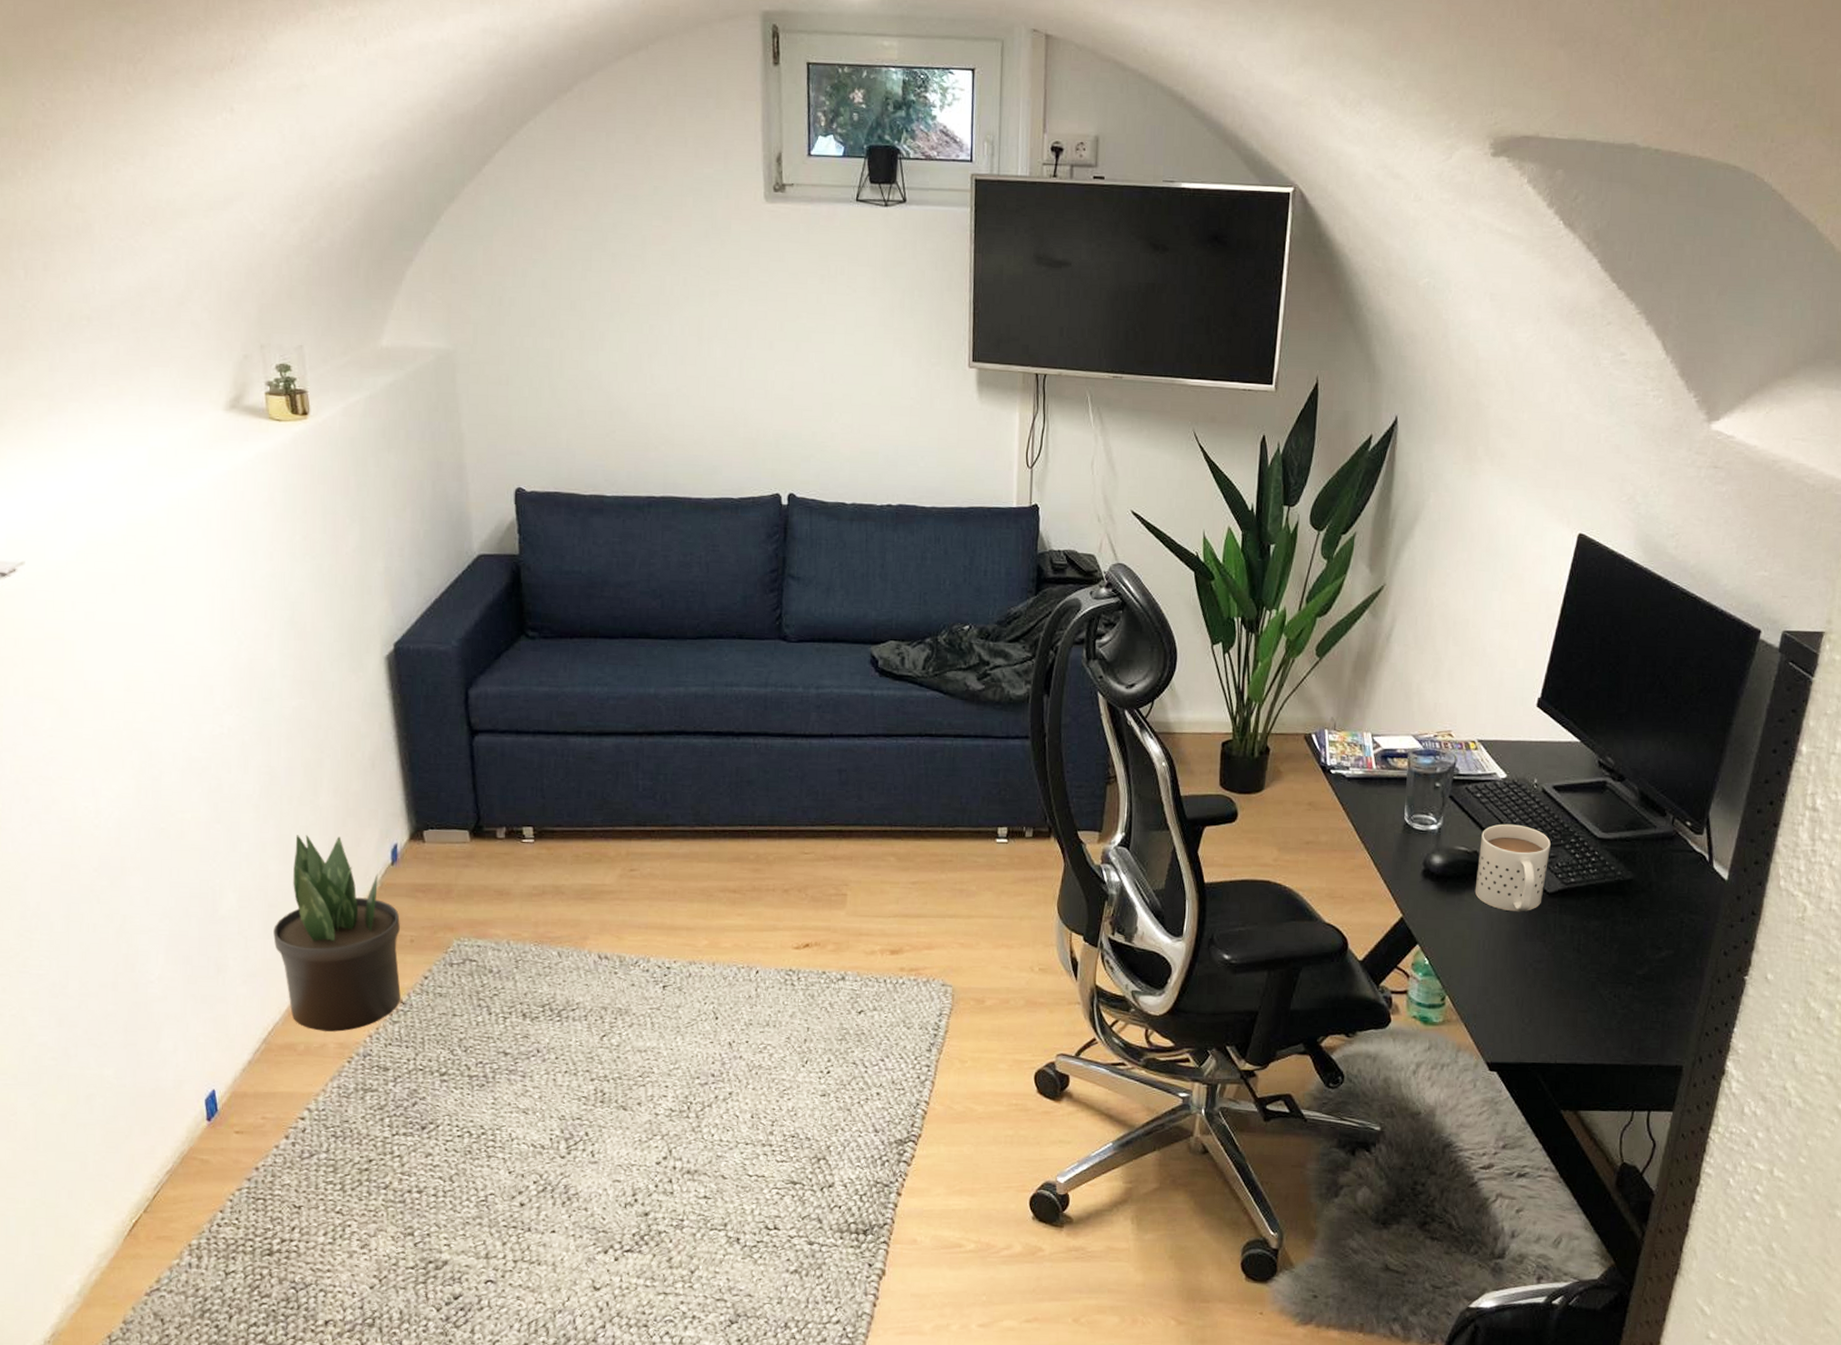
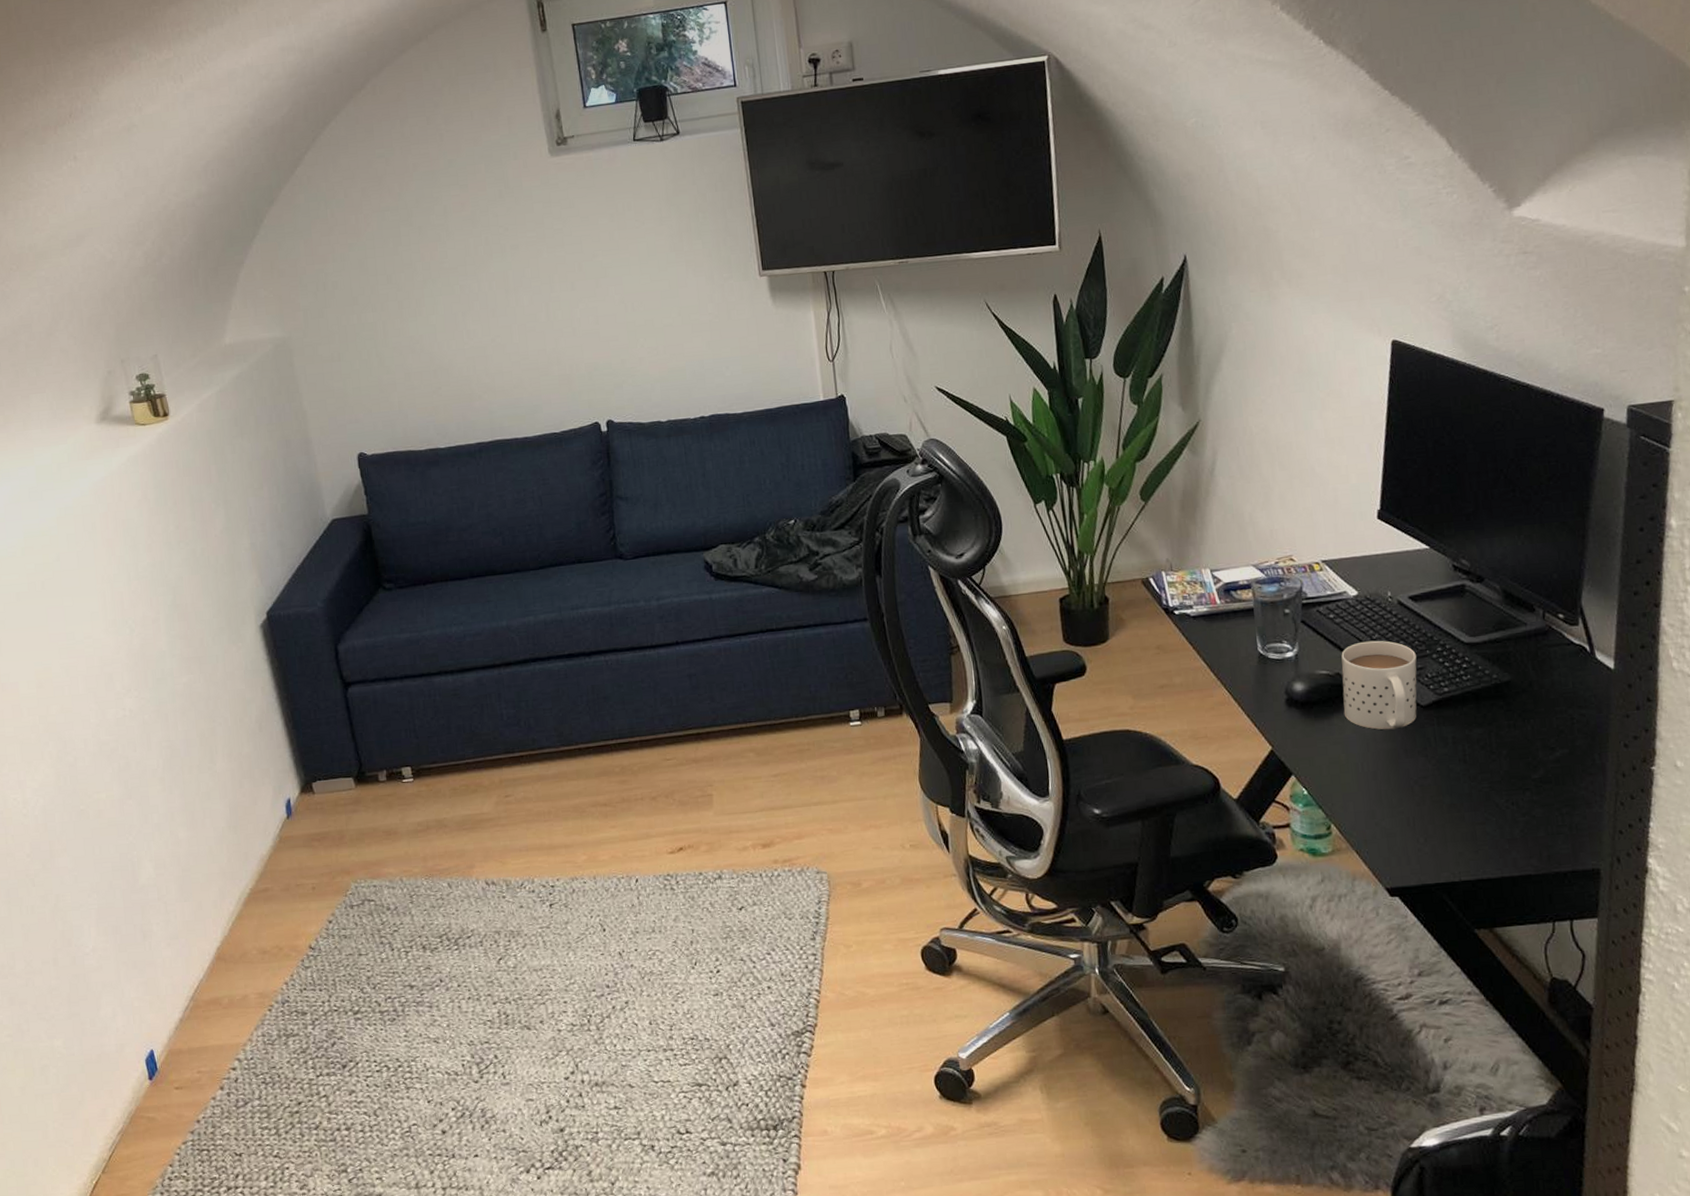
planter: present [273,834,401,1032] -> none [189,798,310,984]

